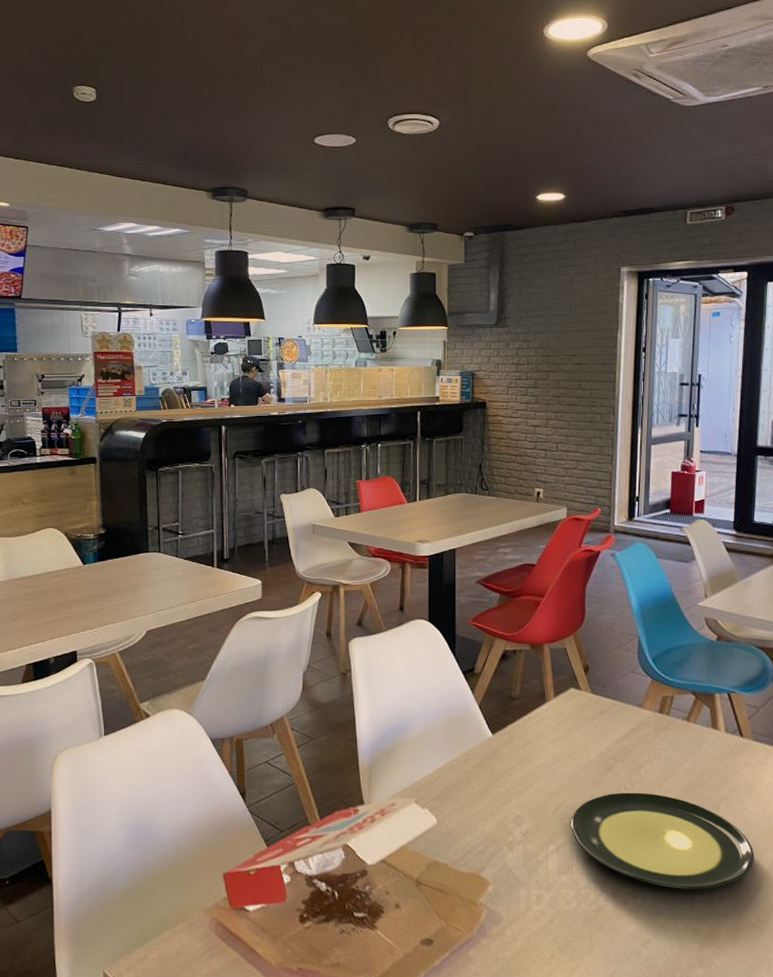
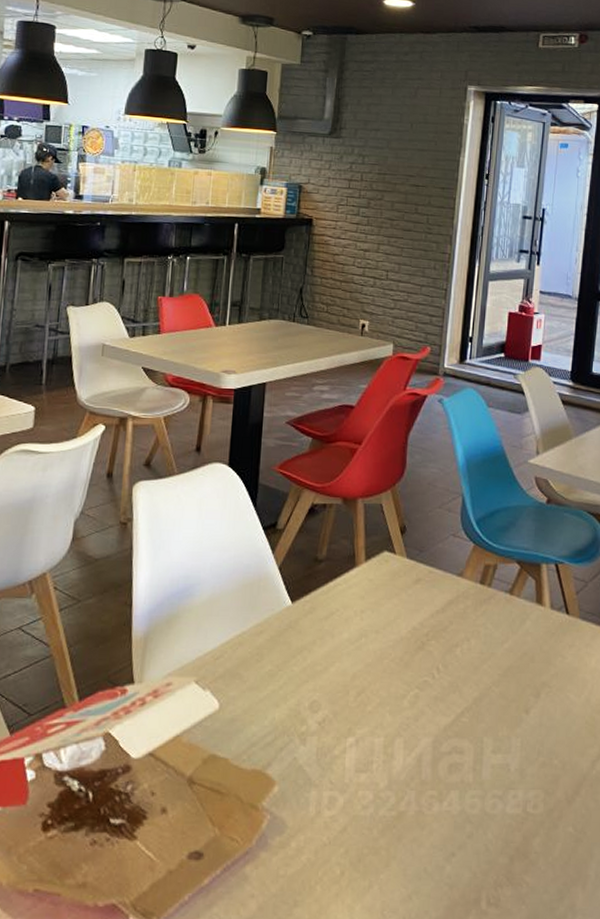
plate: present [570,792,754,890] -> none [373,675,575,793]

